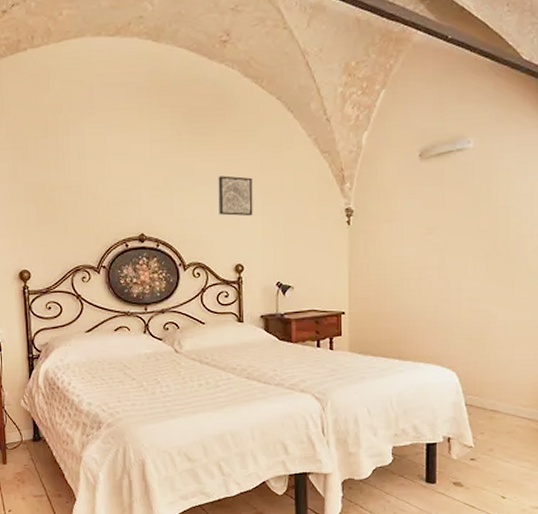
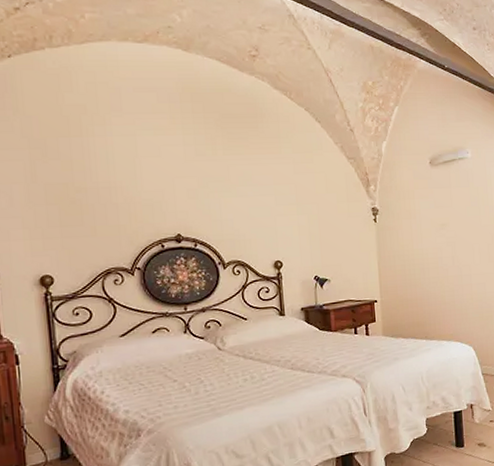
wall art: present [218,175,253,217] -> none [253,178,289,216]

